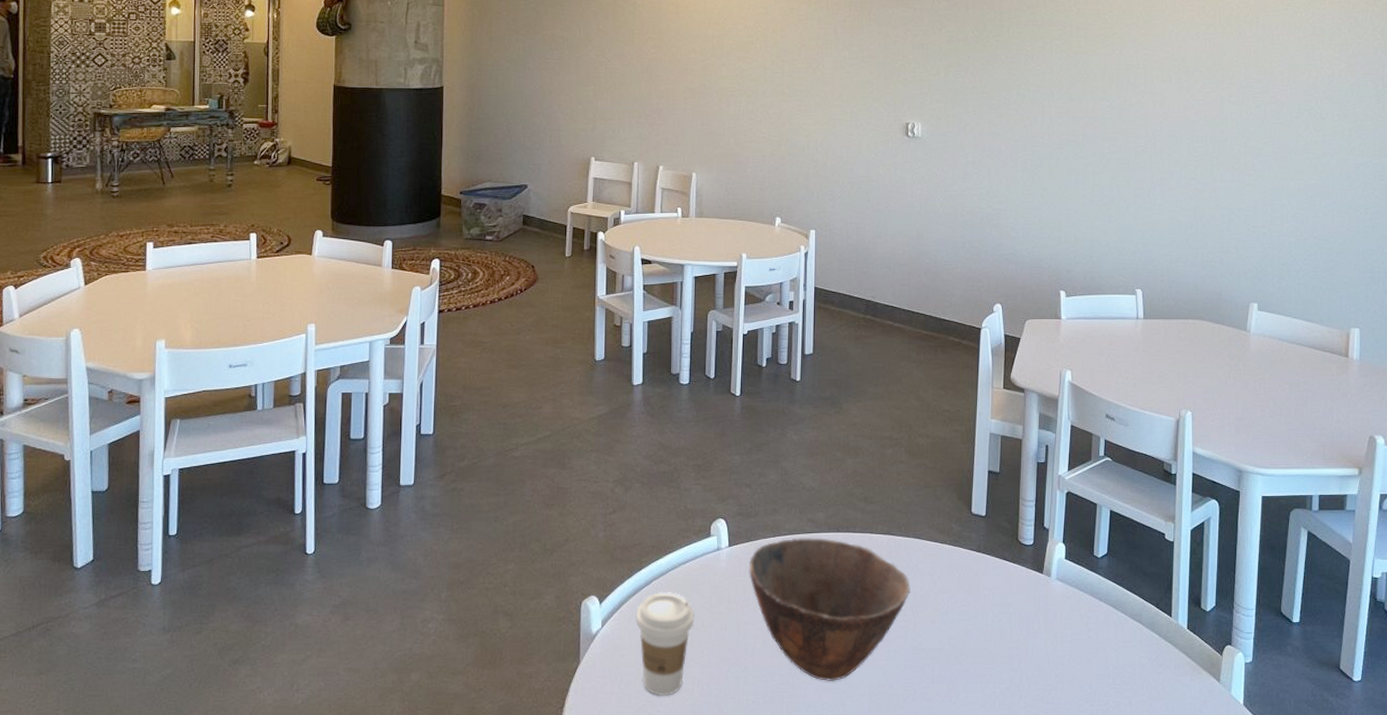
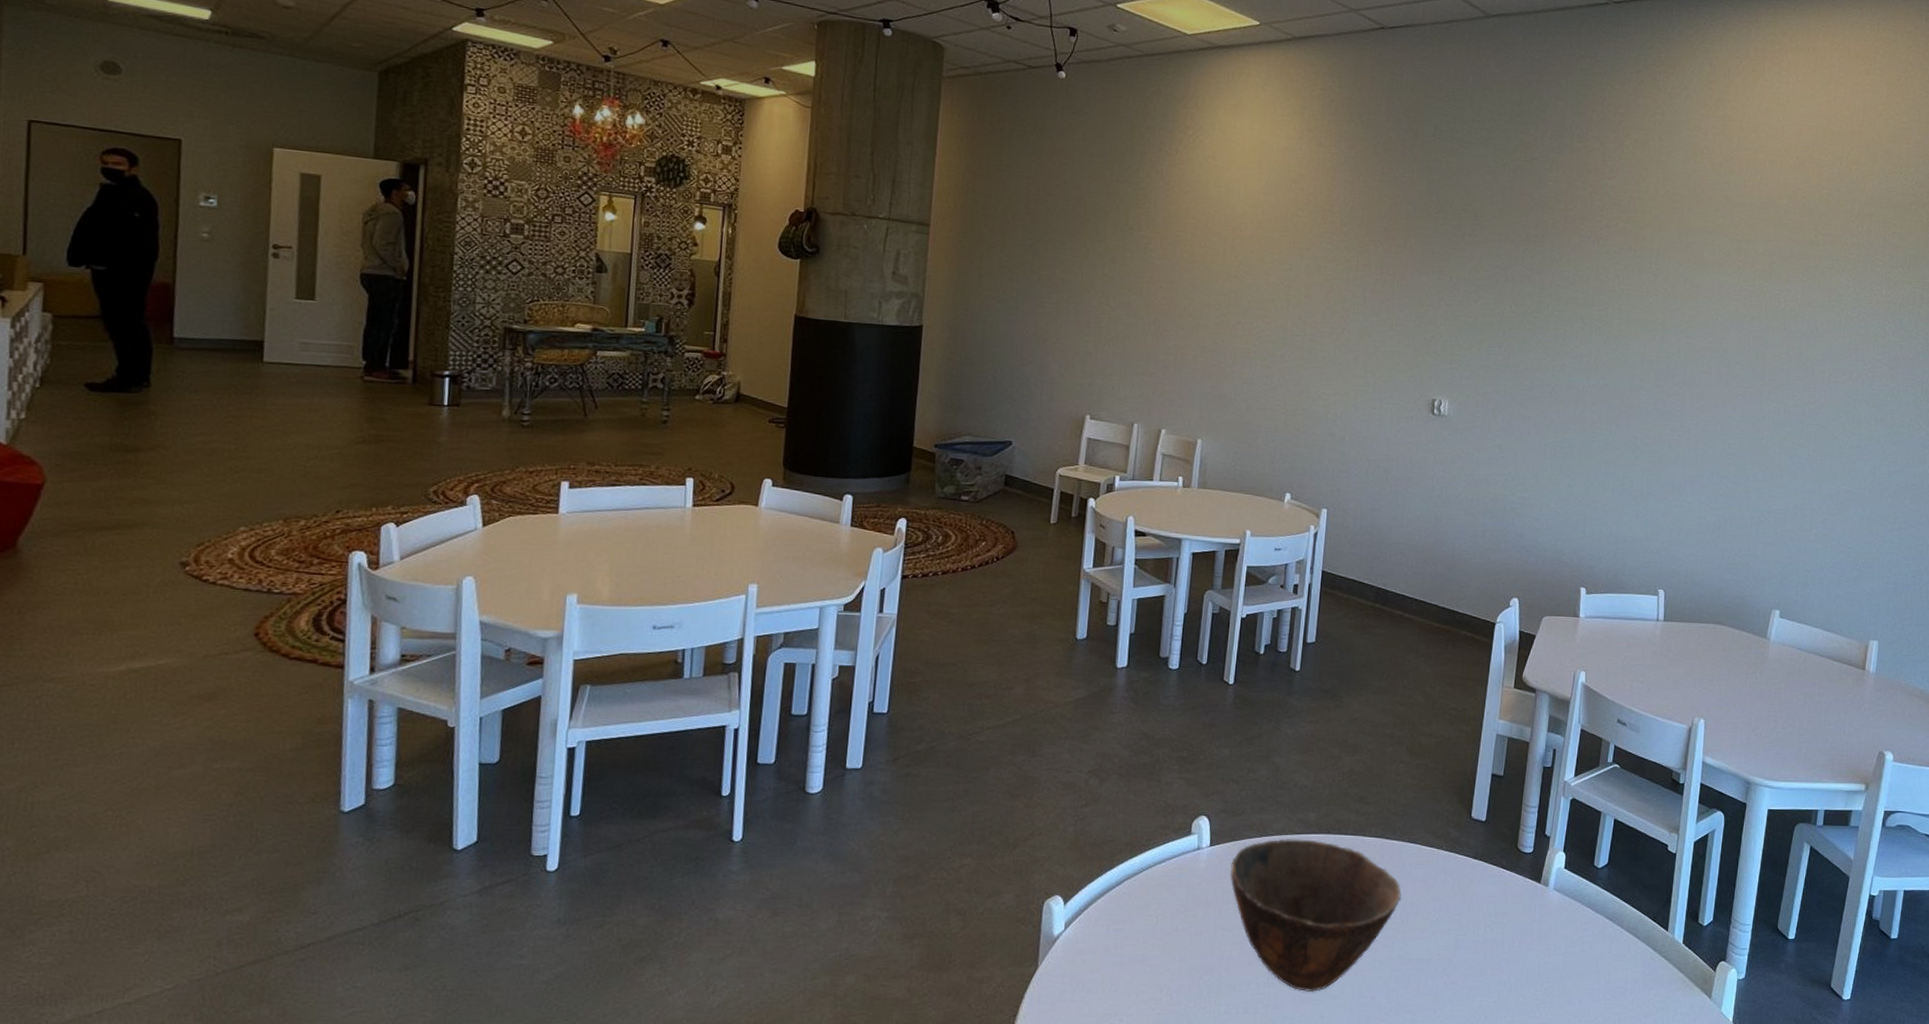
coffee cup: present [636,591,695,697] -> none [1103,892,1168,1006]

